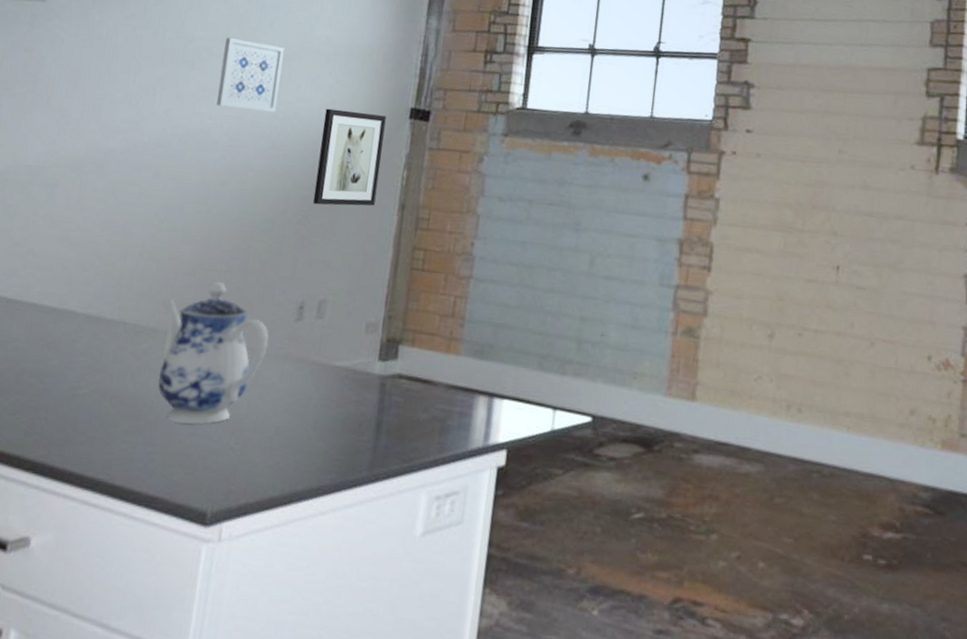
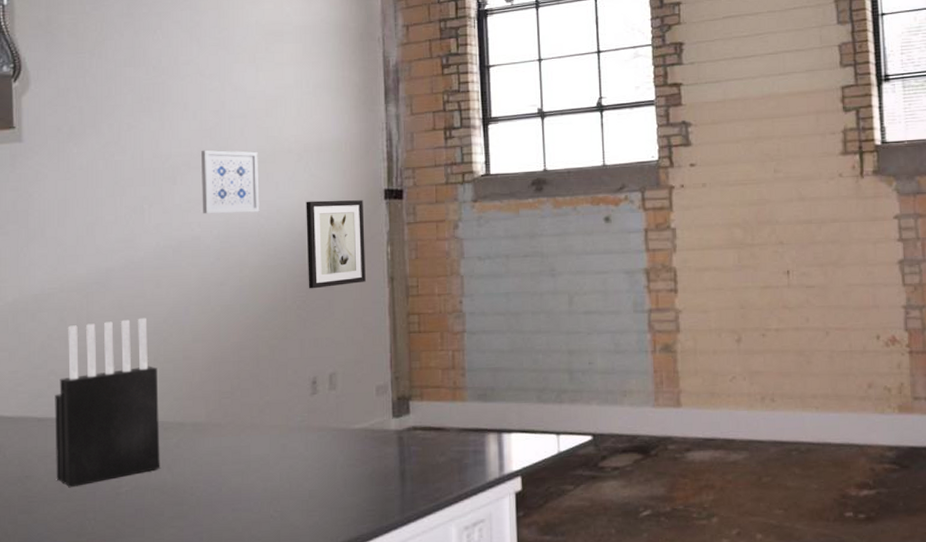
knife block: none [14,204,140,381] -> present [55,317,160,488]
teapot: present [158,282,269,426] -> none [184,372,290,503]

